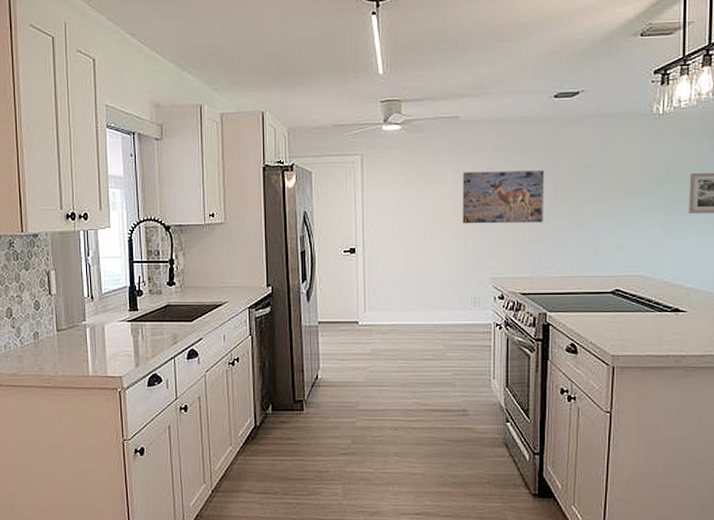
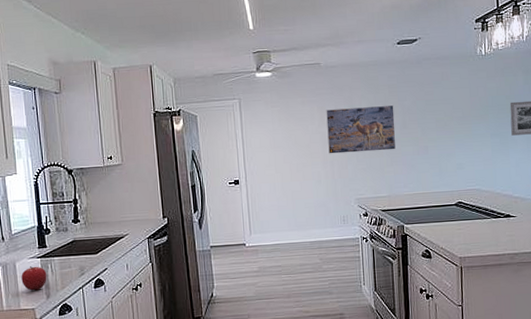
fruit: none [109,330,137,357] -> present [21,266,47,291]

